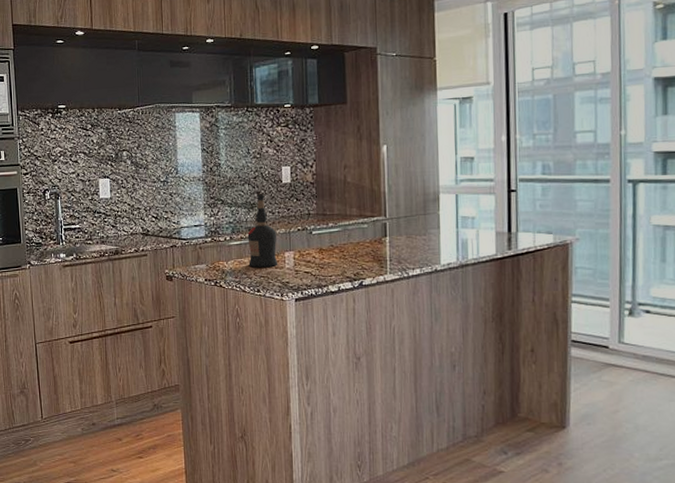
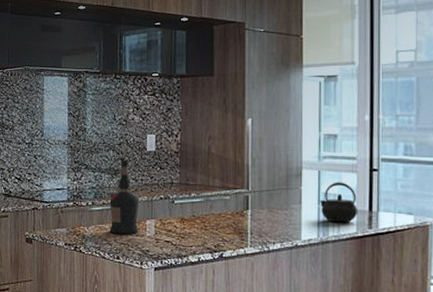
kettle: none [458,204,497,246] -> present [320,182,358,223]

